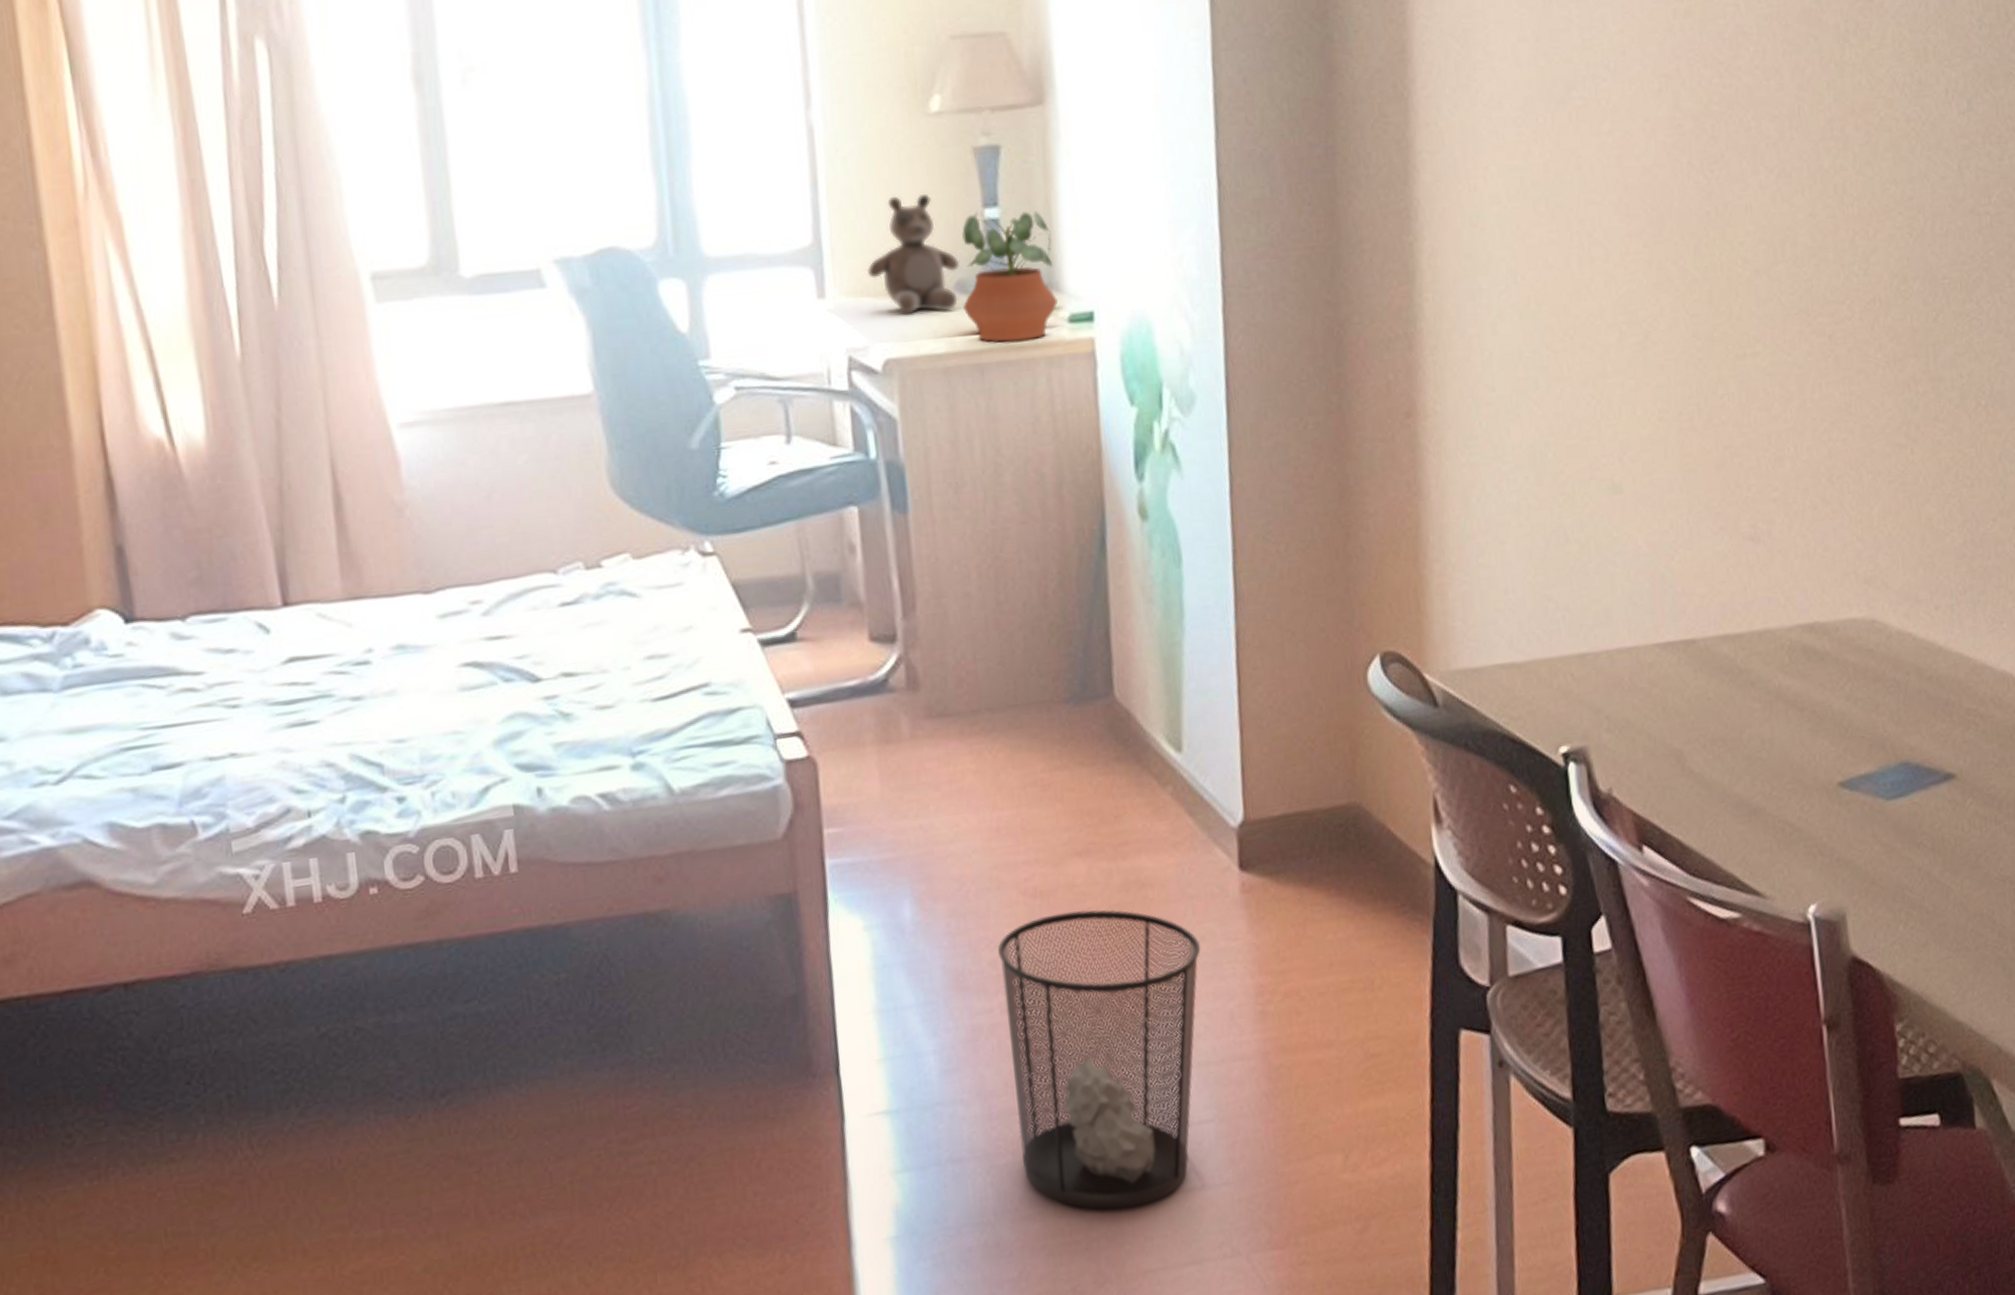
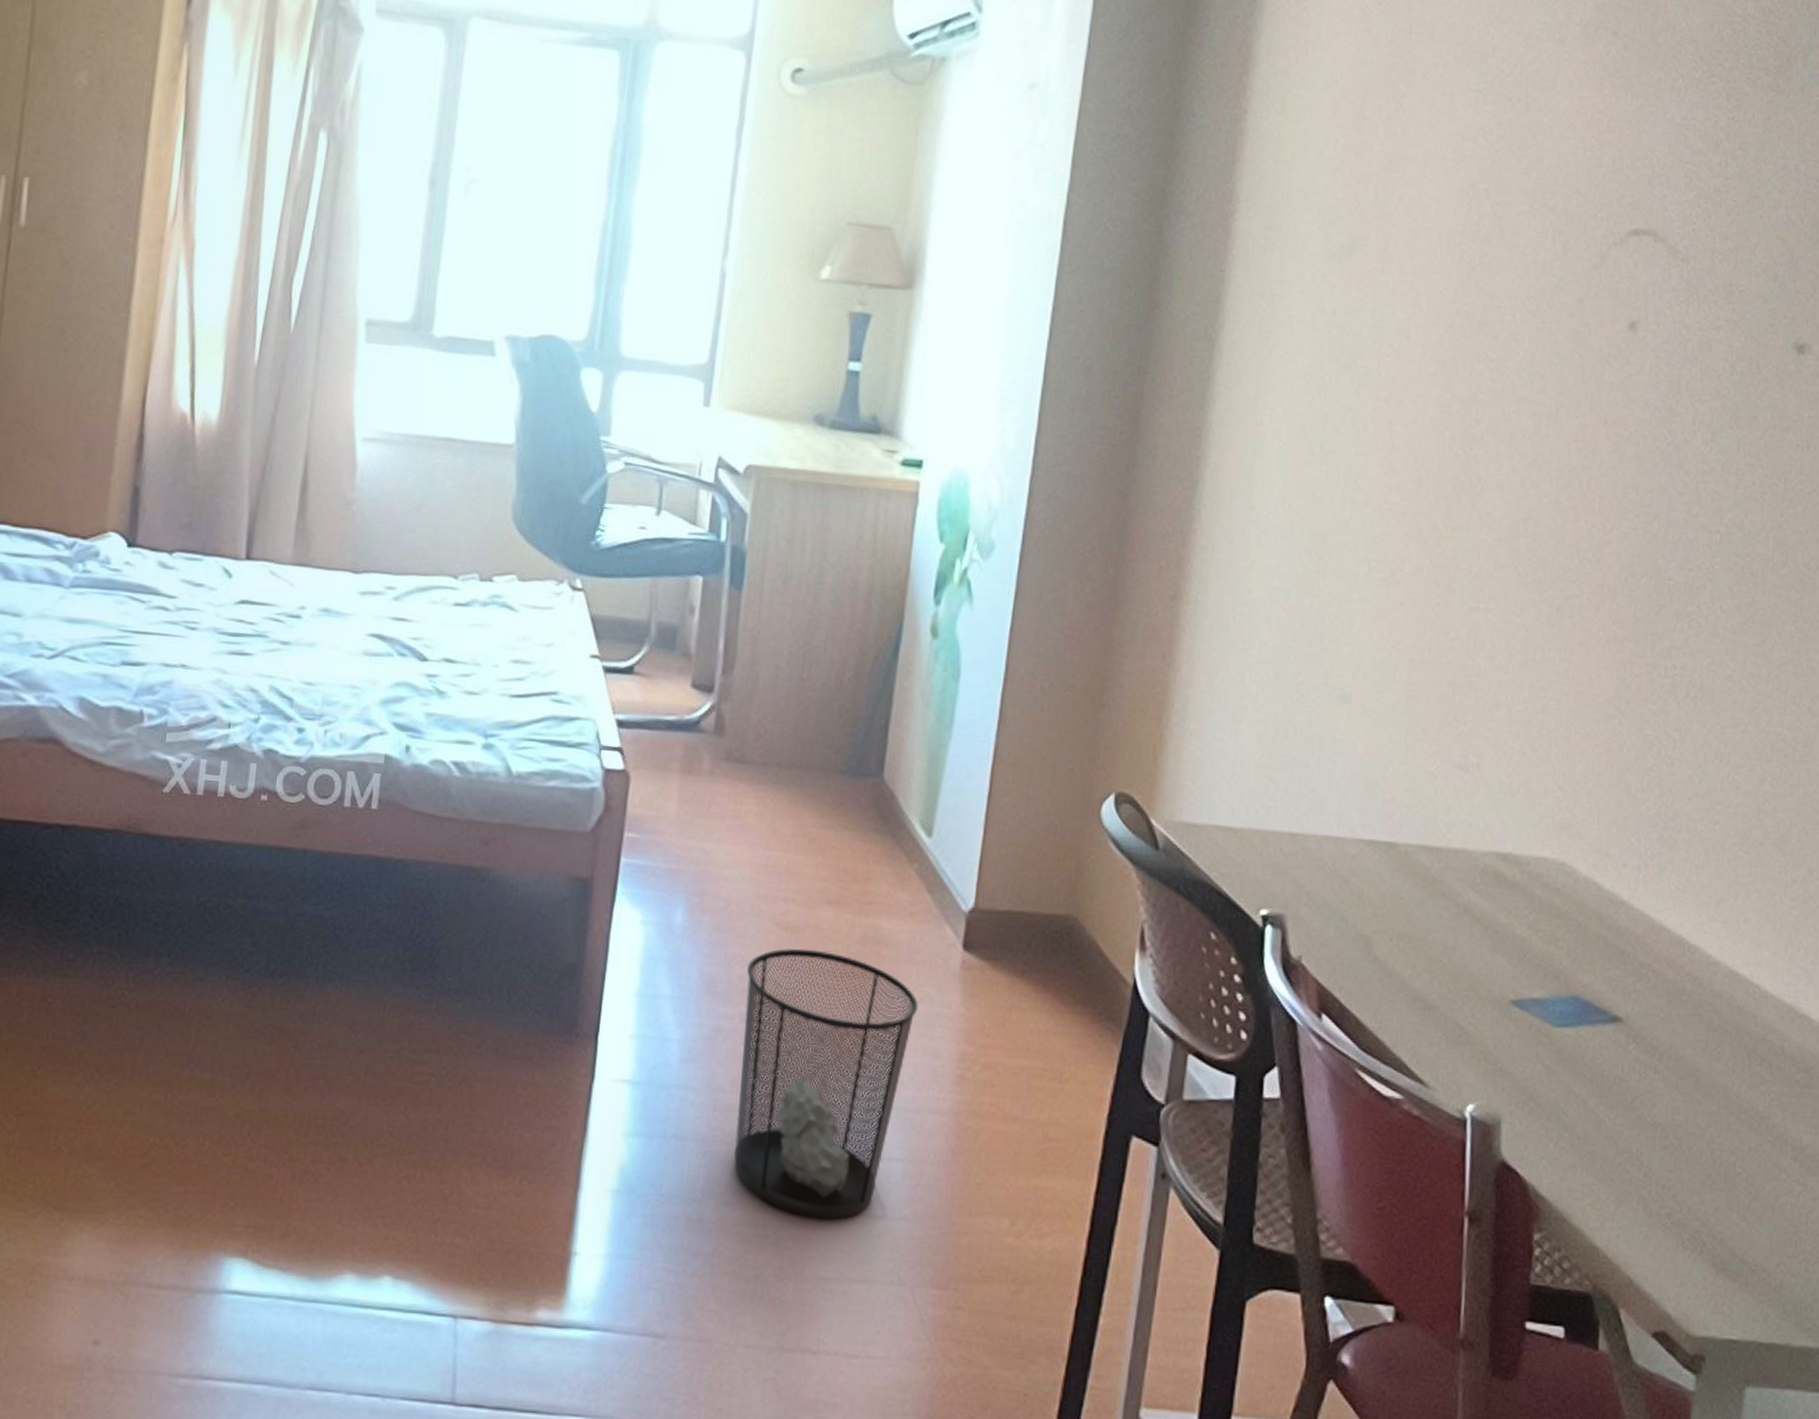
stuffed animal: present [867,193,960,314] -> none [747,338,822,437]
potted plant: present [962,211,1058,343] -> none [818,362,900,474]

